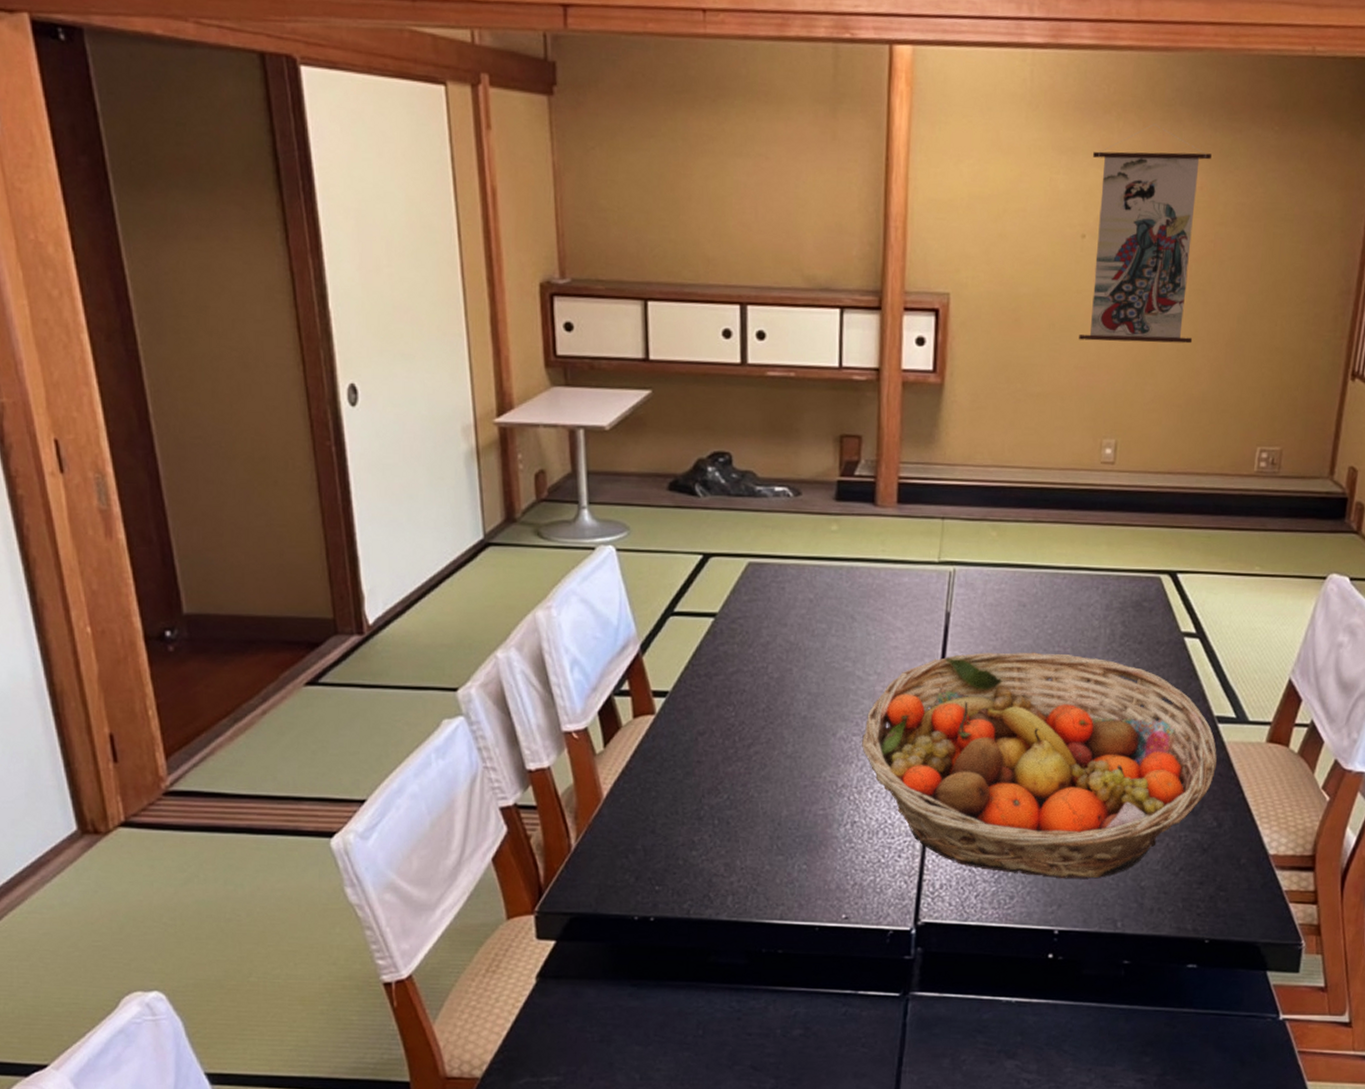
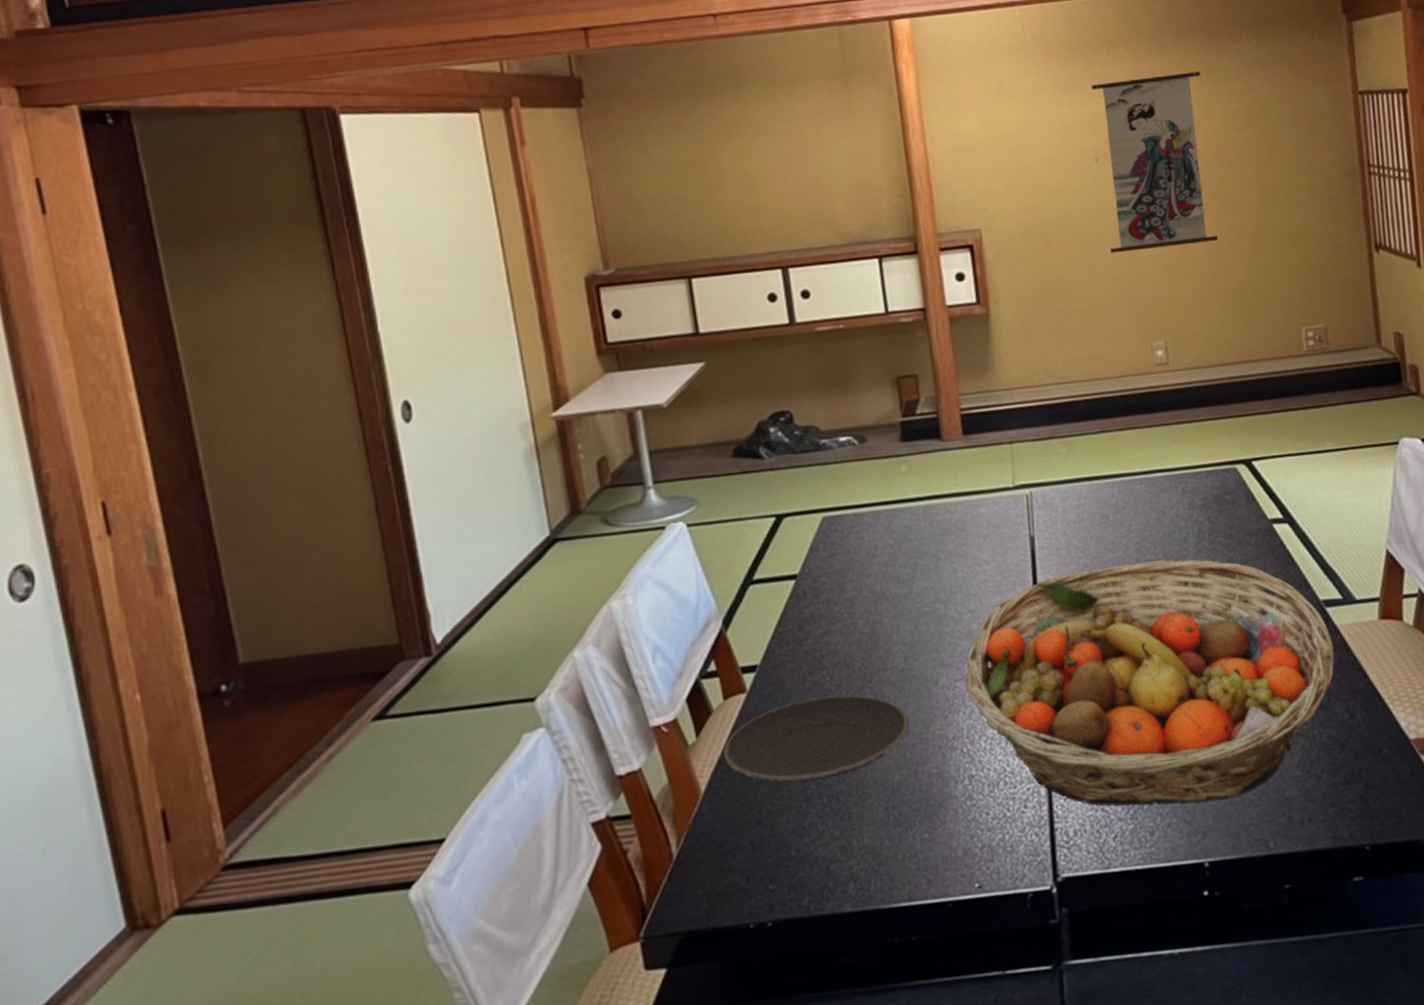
plate: none [627,729,804,803] -> present [722,695,910,783]

